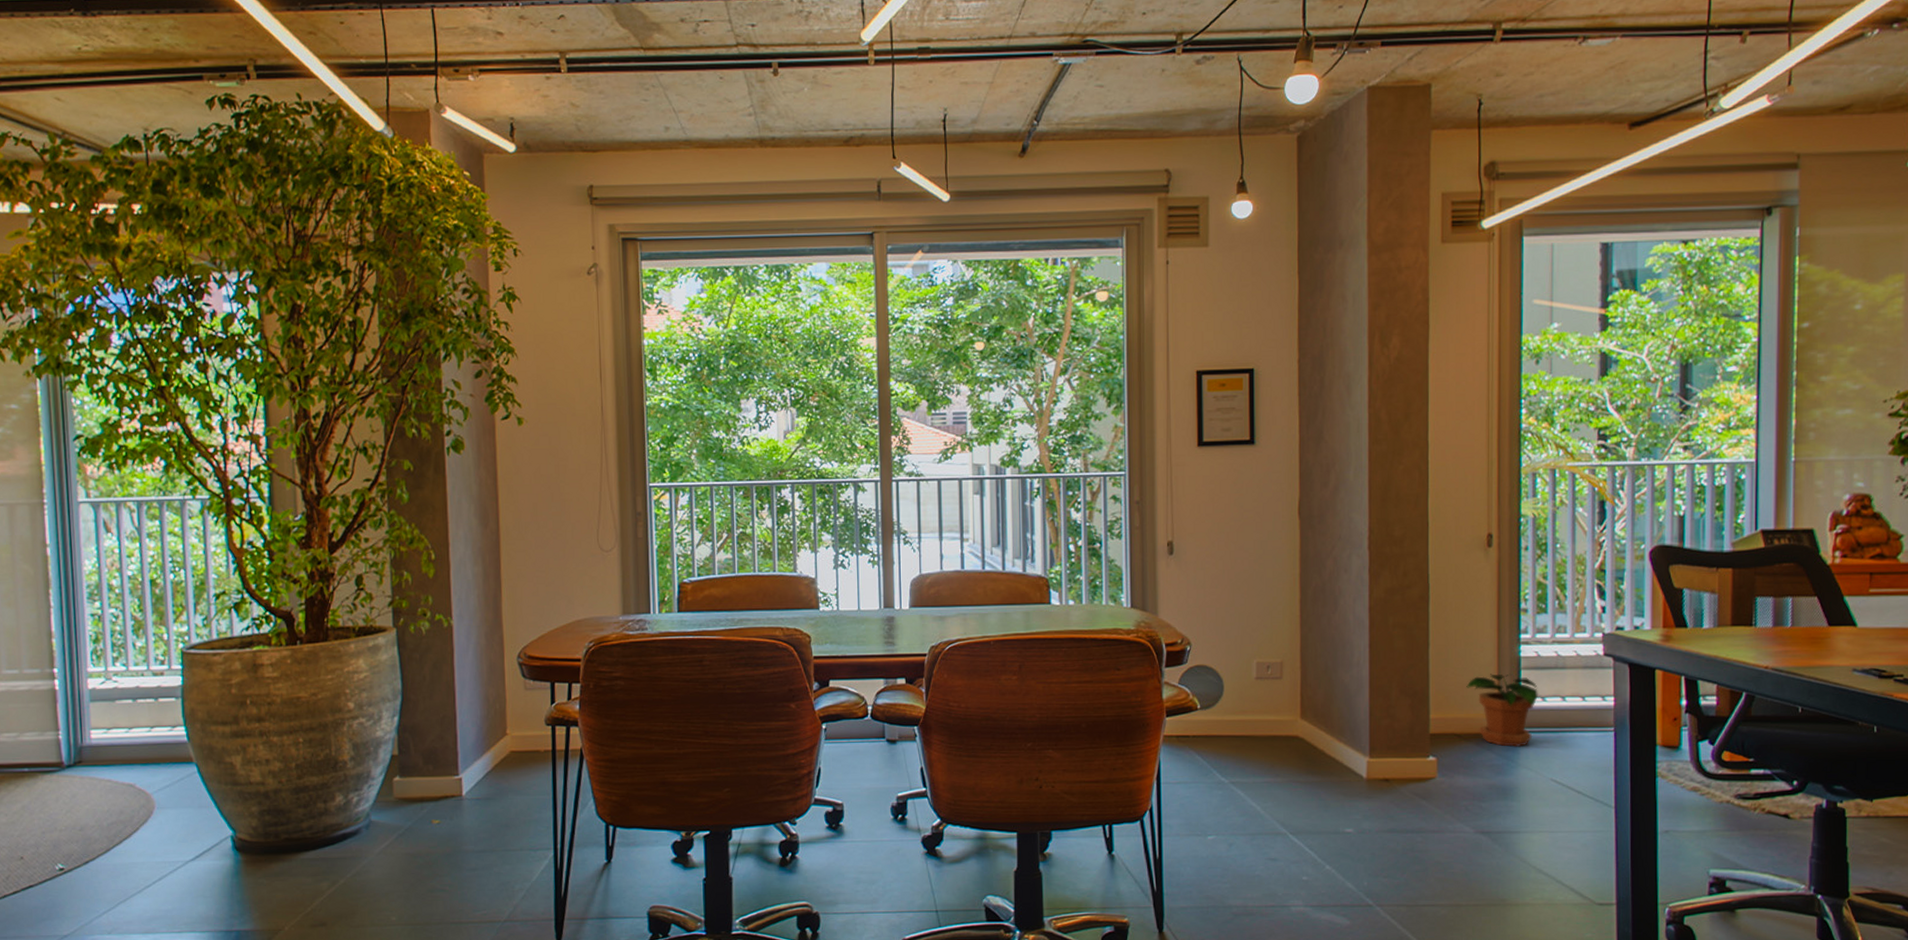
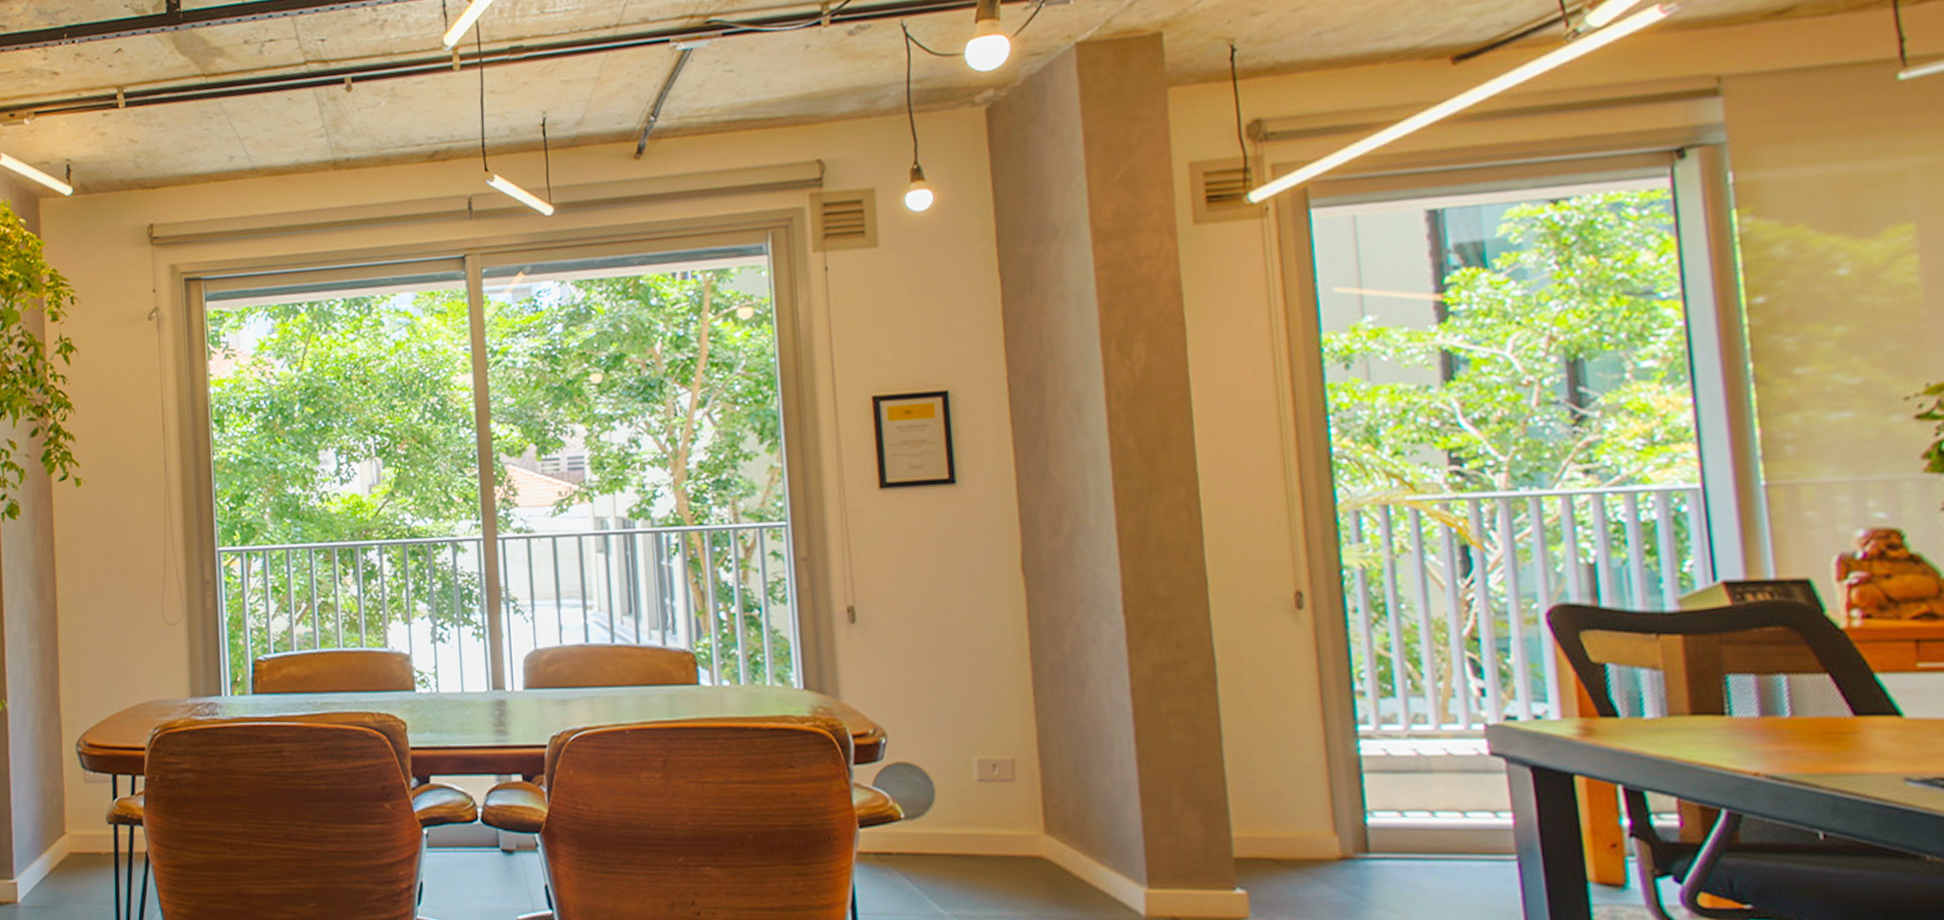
potted plant: present [1466,673,1538,747] -> none [1282,778,1393,879]

